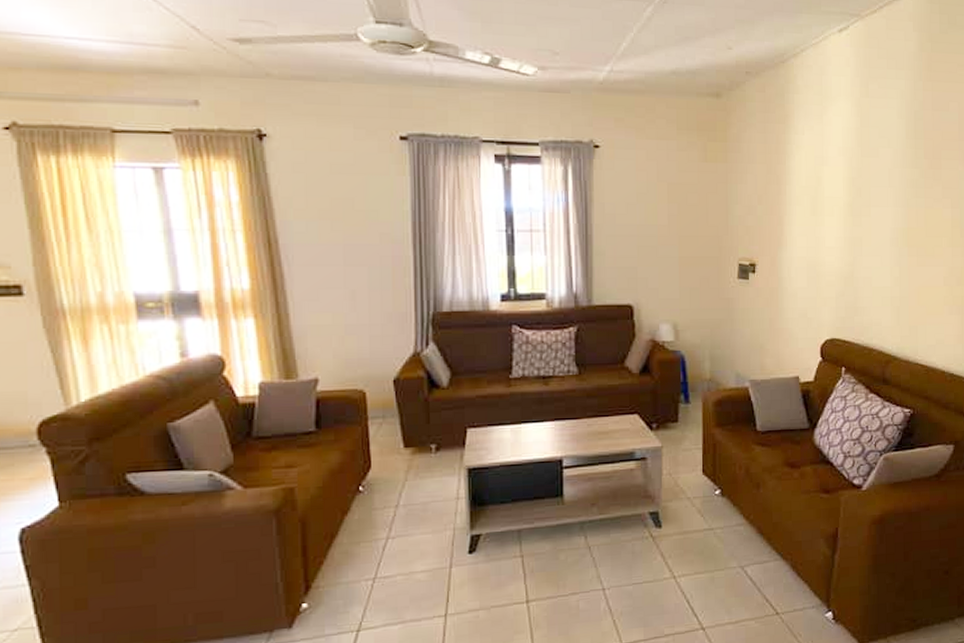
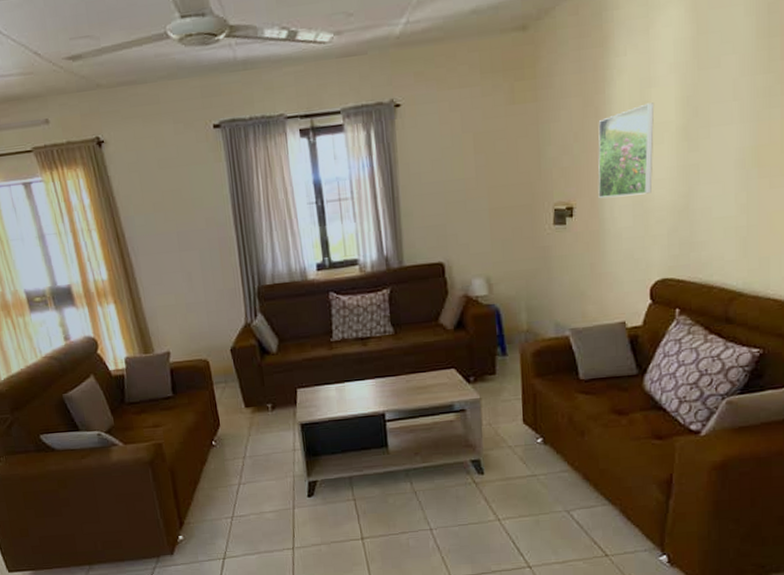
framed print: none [778,179,826,259] -> present [598,102,655,198]

